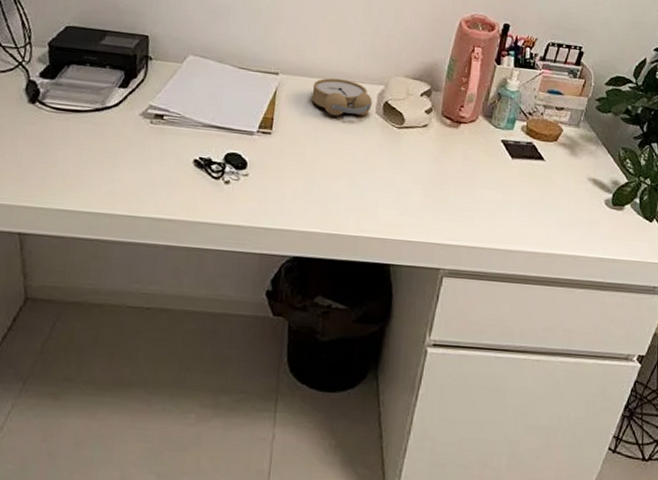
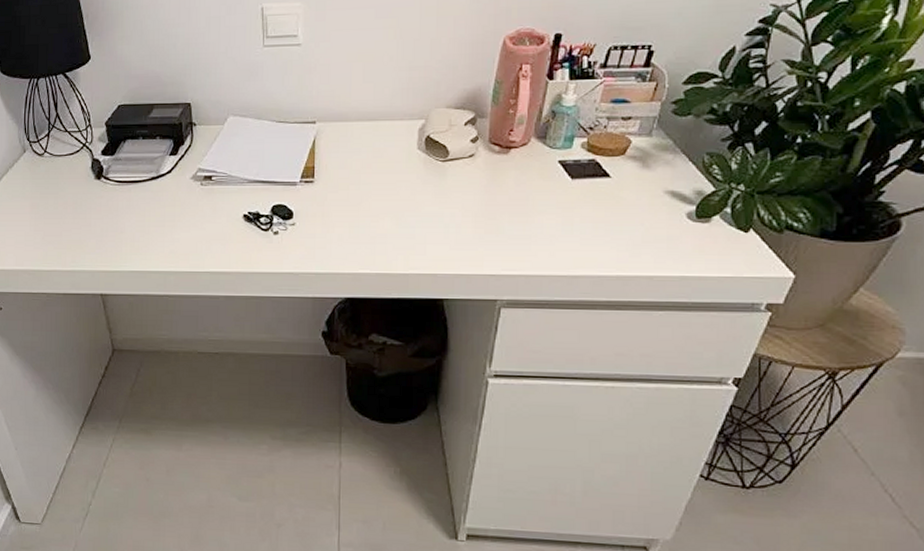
alarm clock: present [311,78,372,116] -> none [350,119,413,157]

